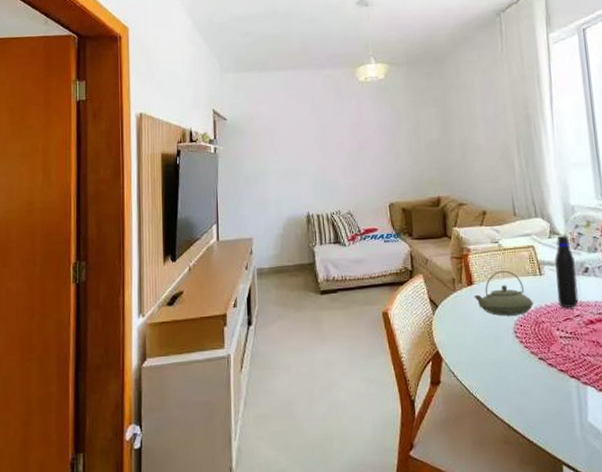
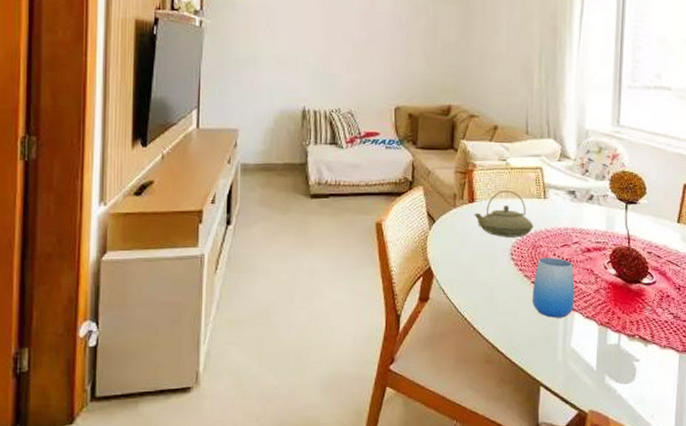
cup: none [541,332,585,393] -> present [531,257,575,318]
water bottle: present [555,235,579,309] -> none [558,159,581,235]

